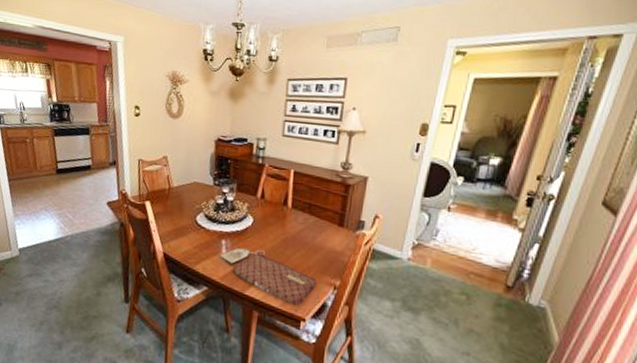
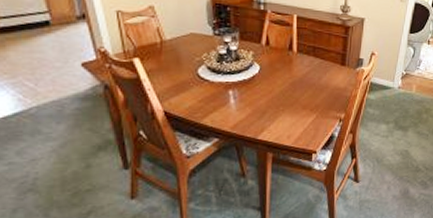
placemat: present [219,248,317,306] -> none [228,96,325,141]

